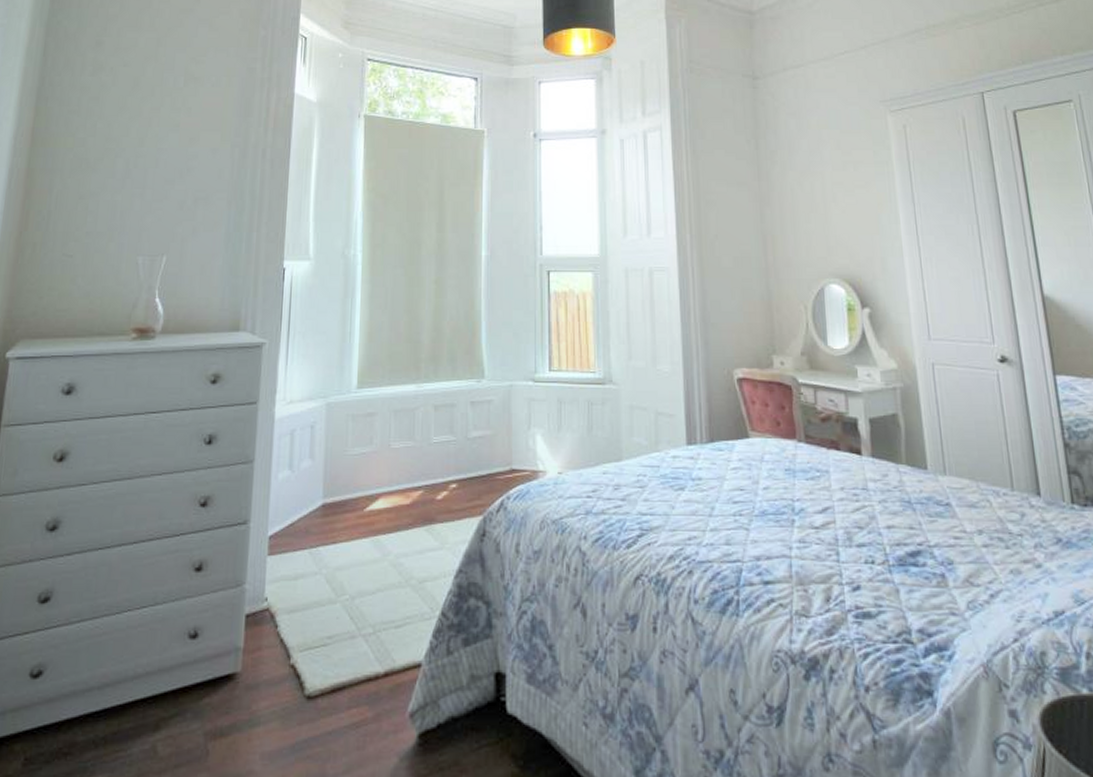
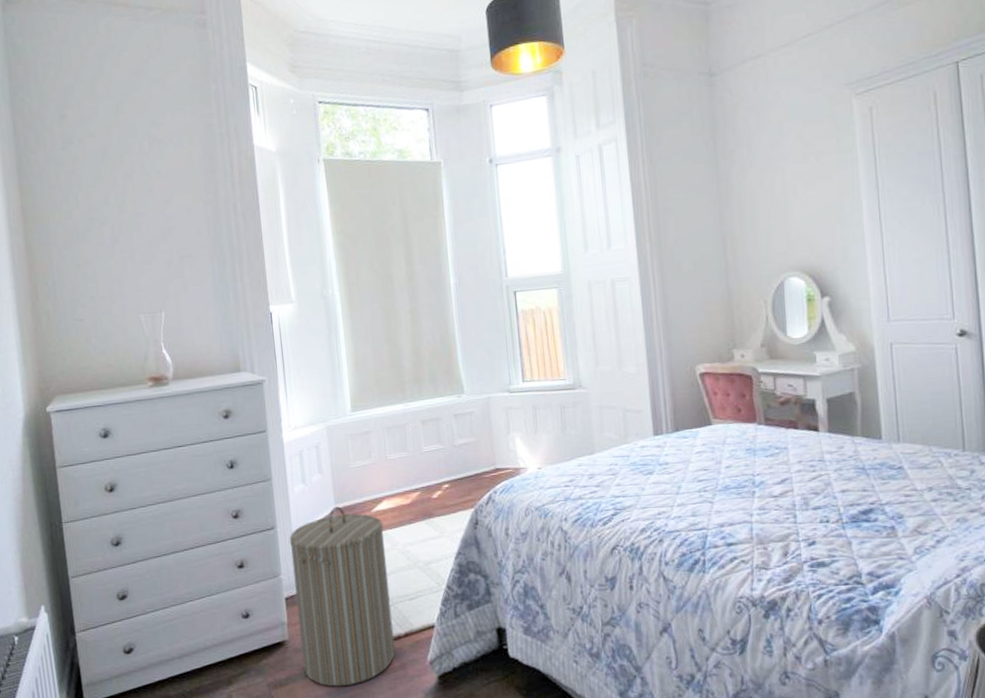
laundry hamper: none [253,501,376,742] -> present [289,506,396,687]

